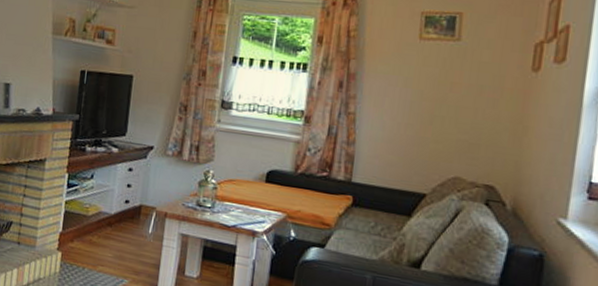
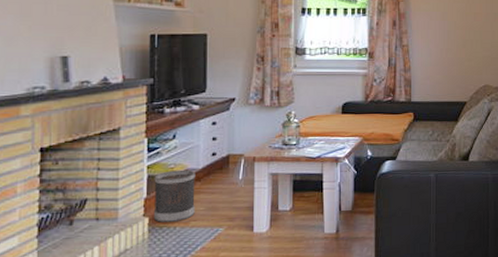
wastebasket: none [65,210,108,263] -> present [153,169,196,222]

